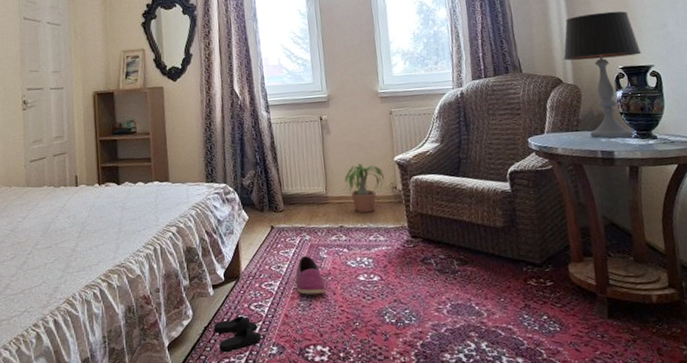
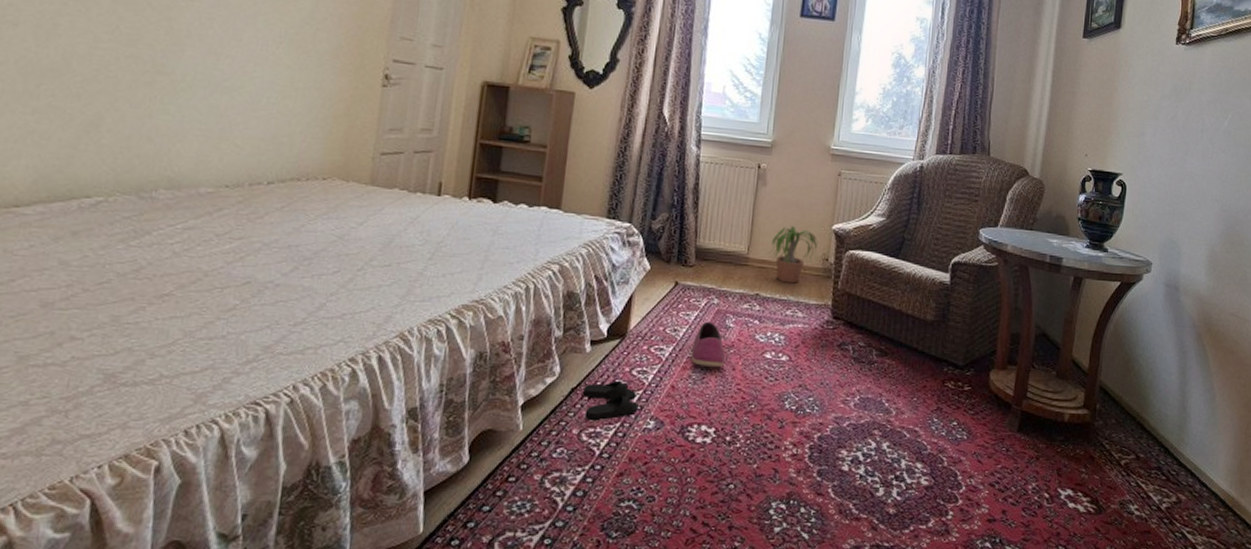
table lamp: present [563,11,642,139] -> none [1035,105,1114,247]

